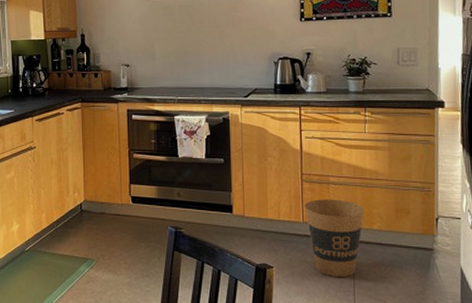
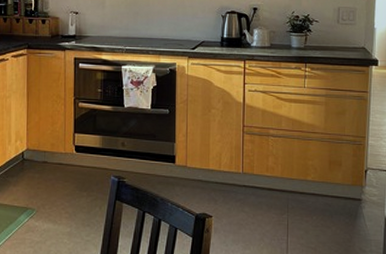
trash can: present [304,199,365,277] -> none [245,151,300,226]

